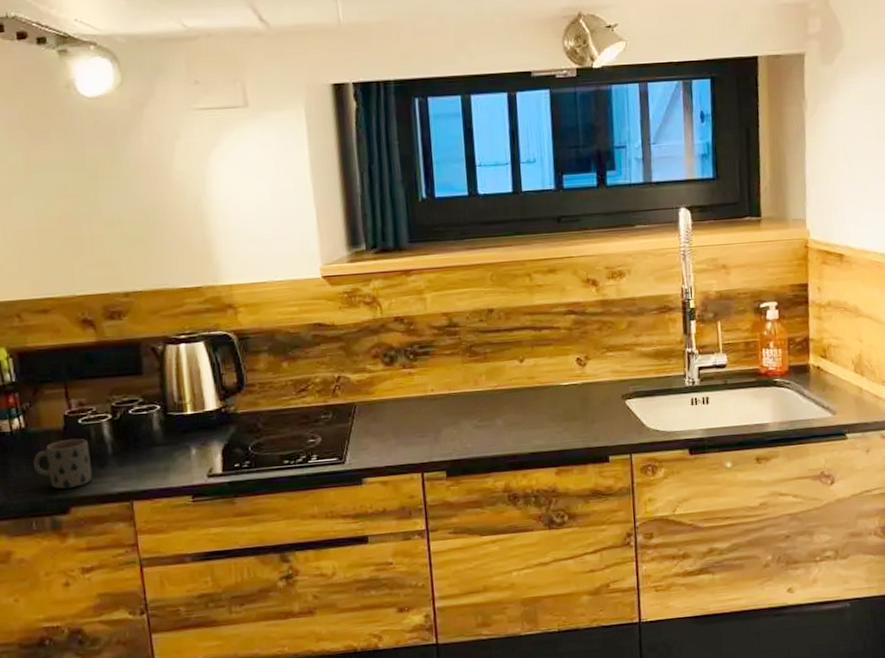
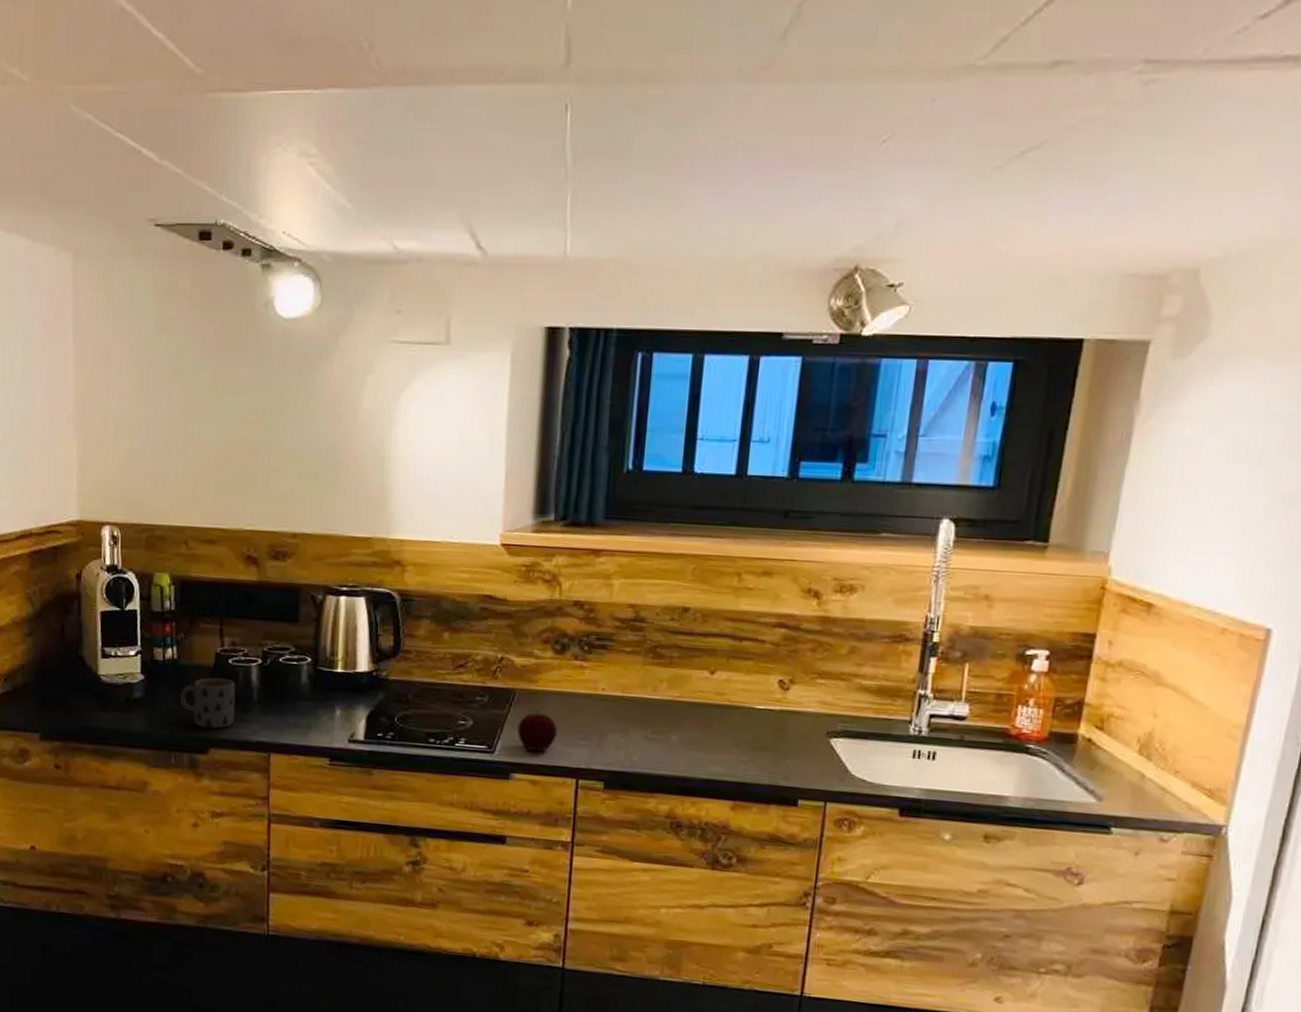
apple: none [362,418,398,456] -> present [517,711,557,753]

